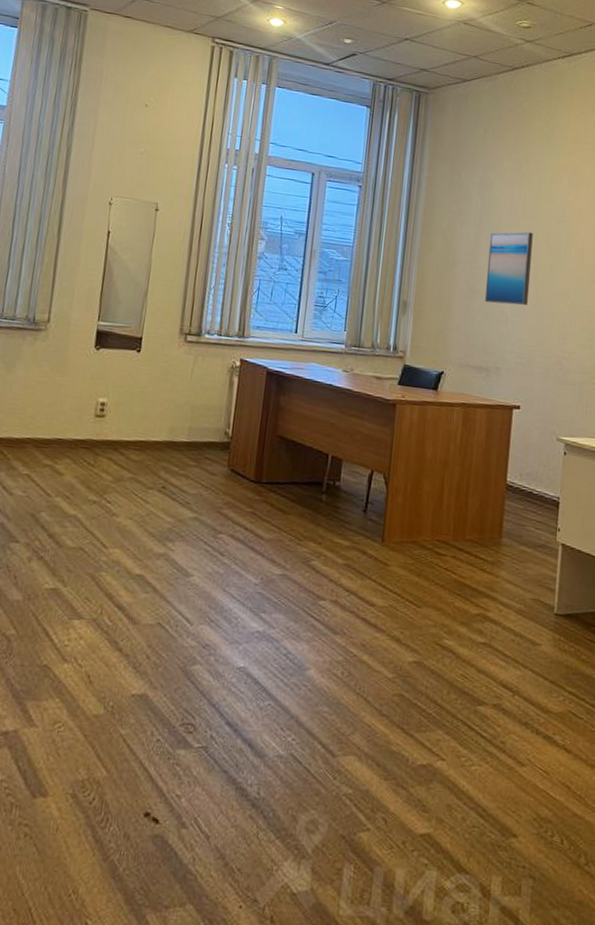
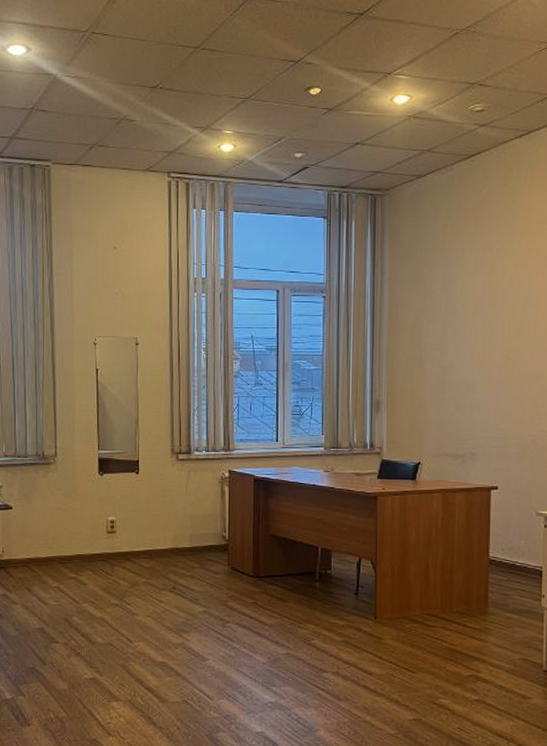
wall art: present [484,231,533,306] -> none [455,319,500,393]

